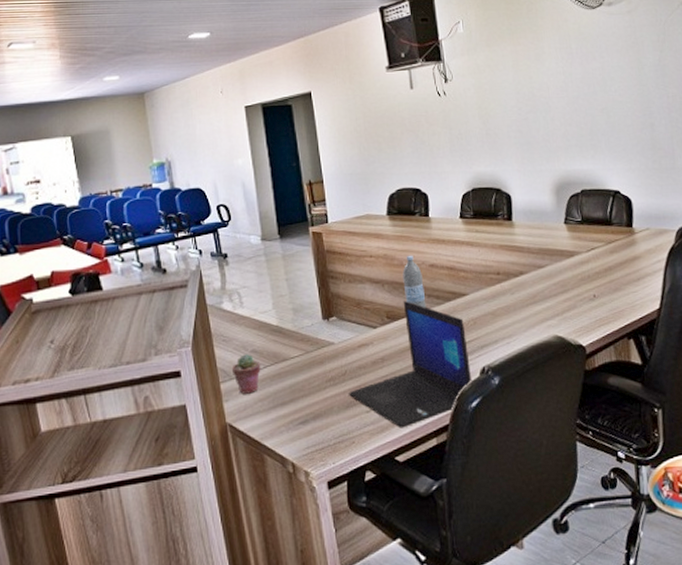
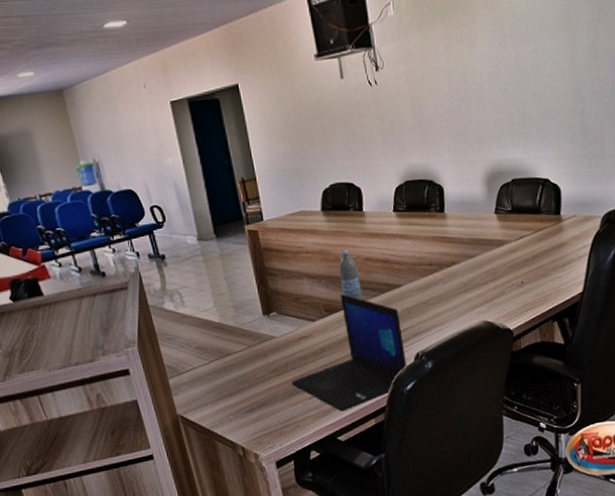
potted succulent: present [231,353,261,394] -> none [178,349,207,388]

